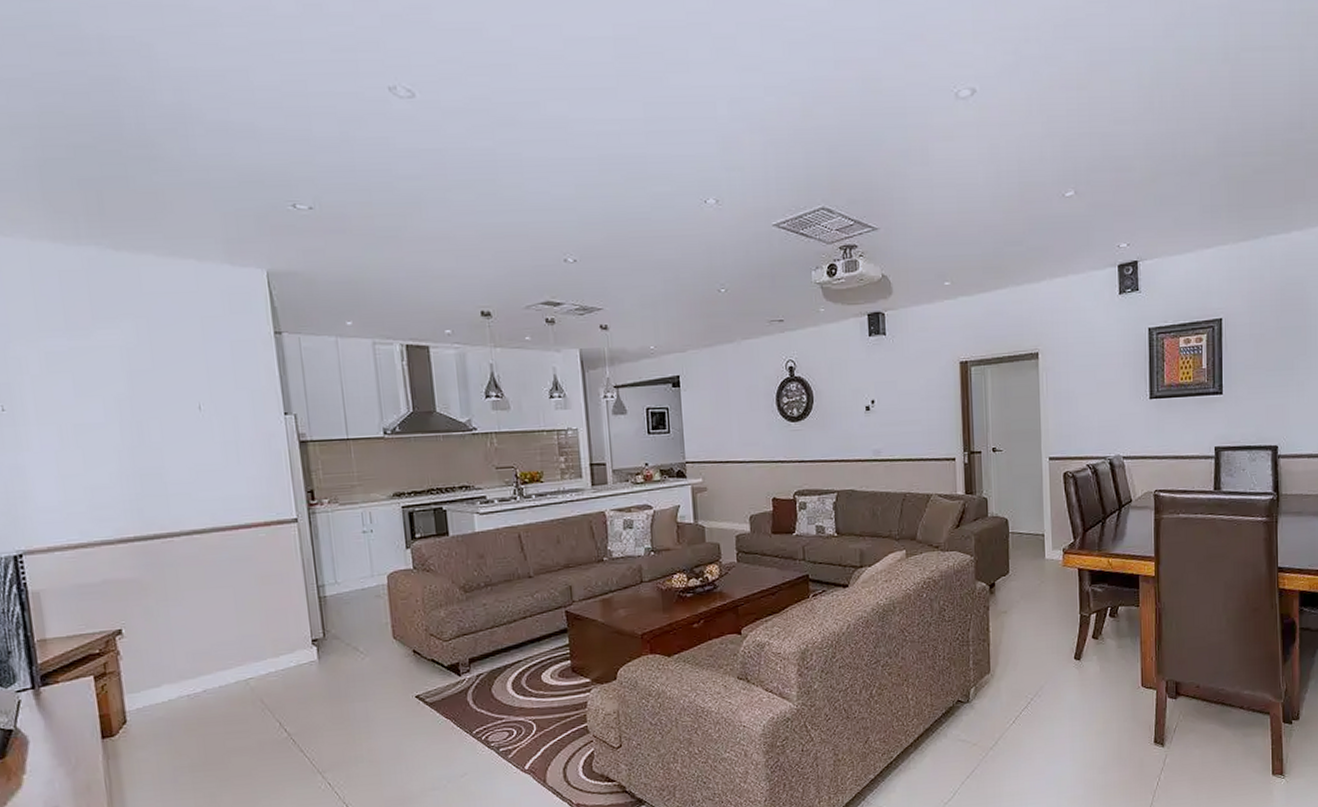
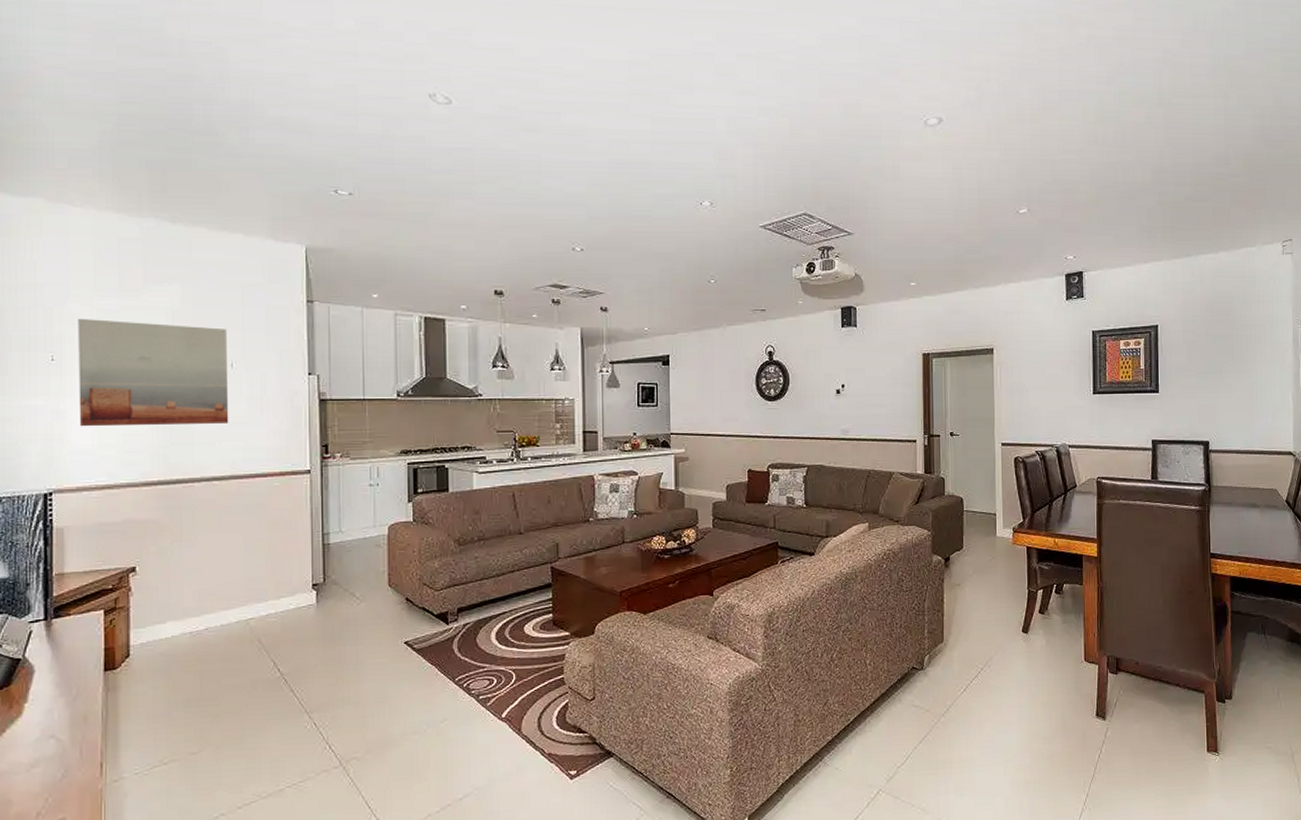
wall art: none [25,362,204,483] -> present [78,318,229,427]

